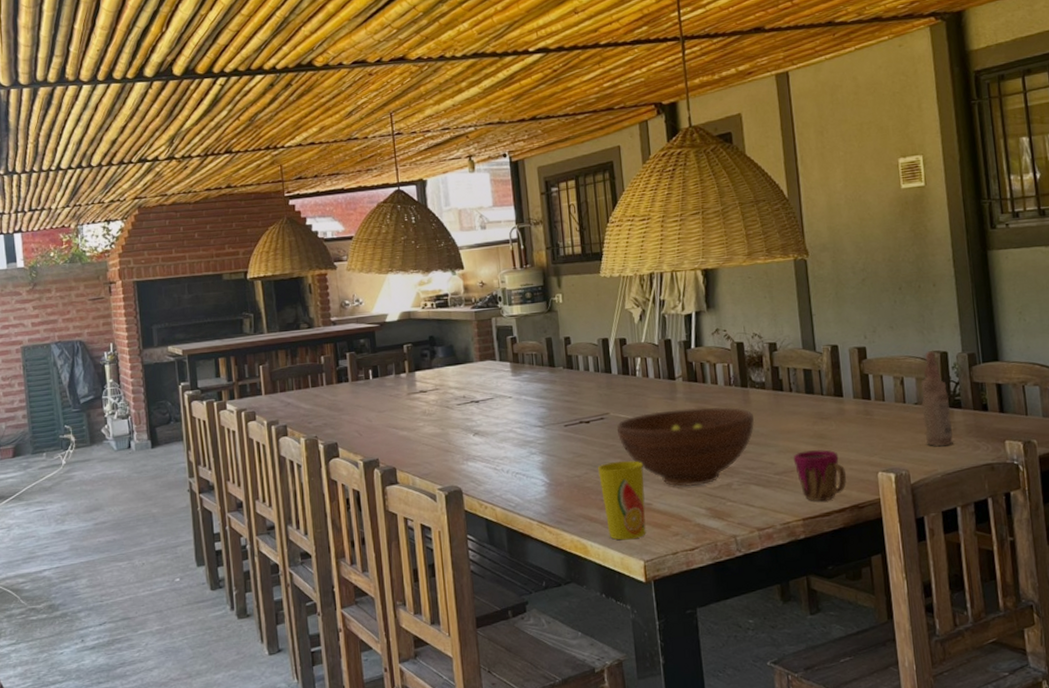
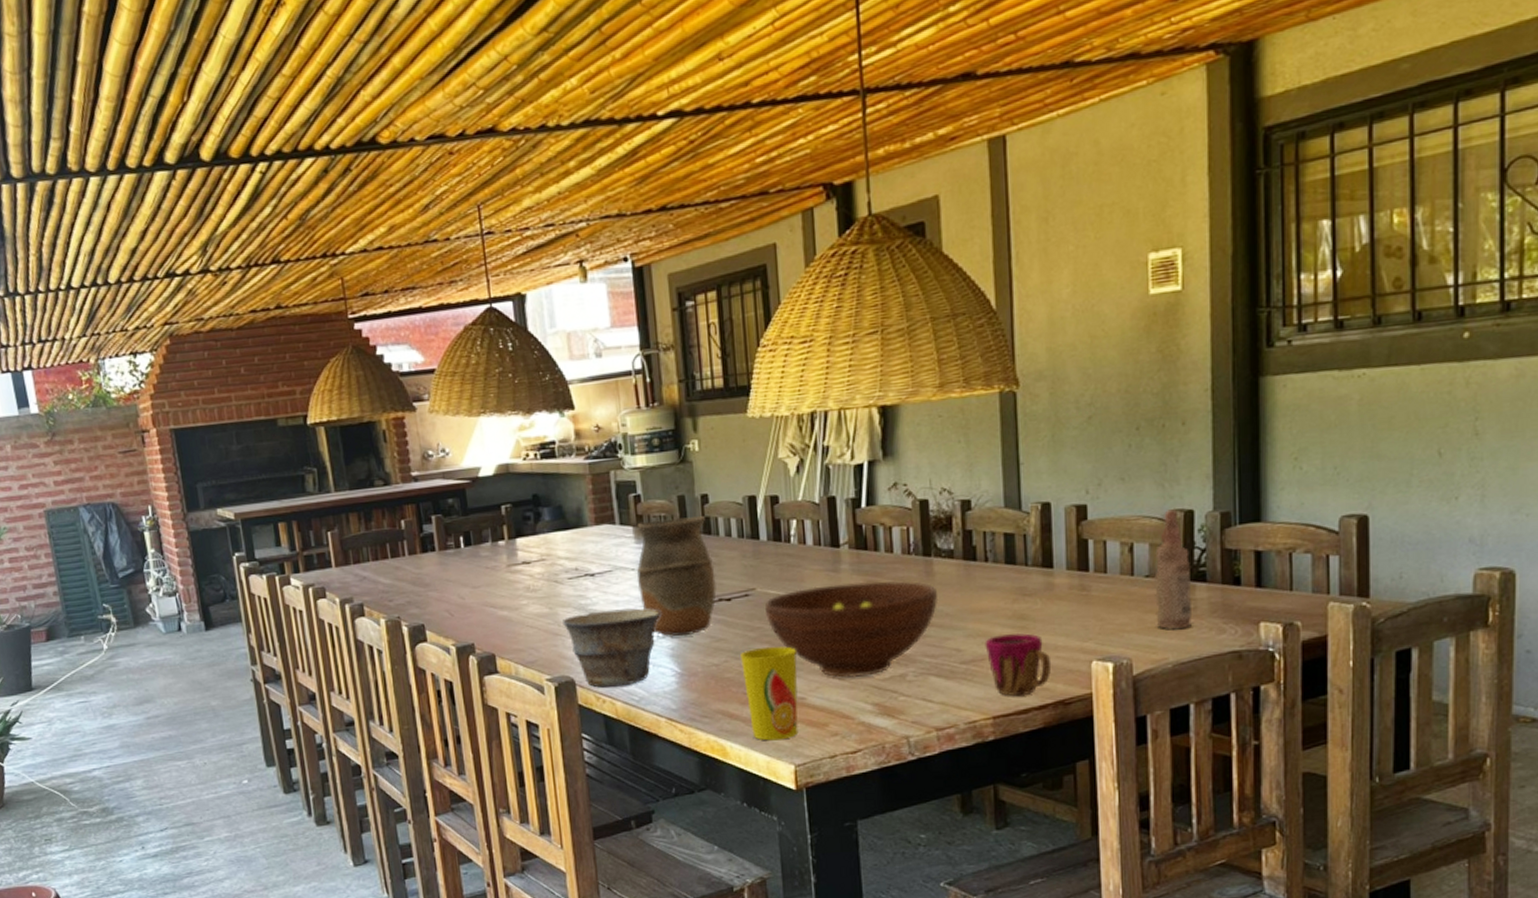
bowl: none [451,429,532,496] -> present [561,608,660,688]
vase: none [512,354,578,453] -> present [636,516,717,637]

